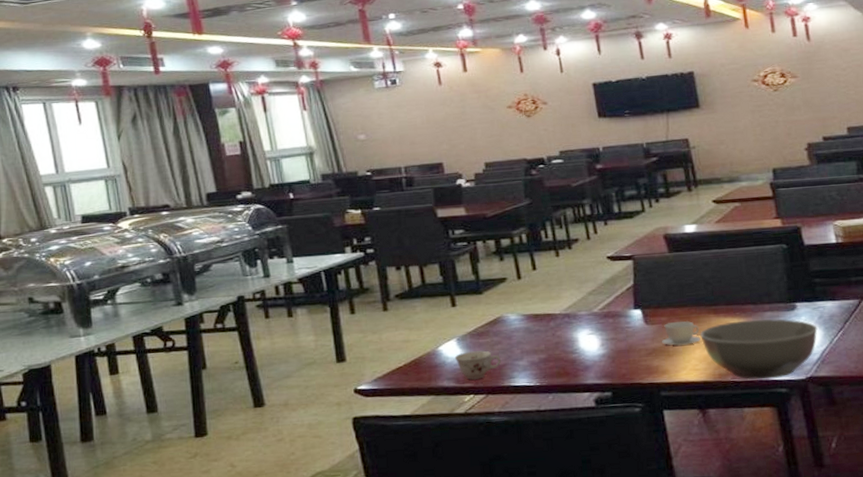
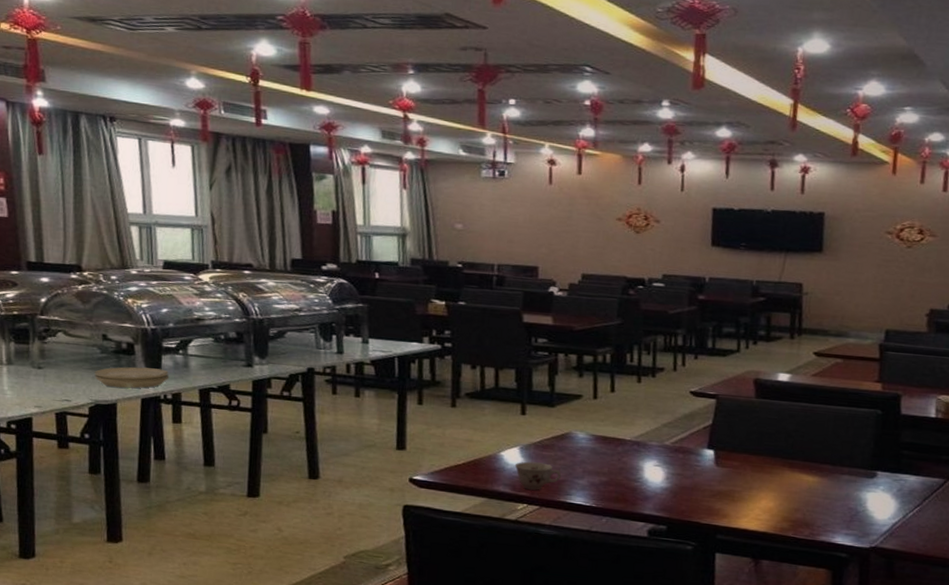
plate: none [25,322,101,349] -> present [94,367,170,389]
teacup: present [661,321,701,345] -> none [728,468,771,493]
bowl: present [700,319,818,379] -> none [770,478,894,542]

